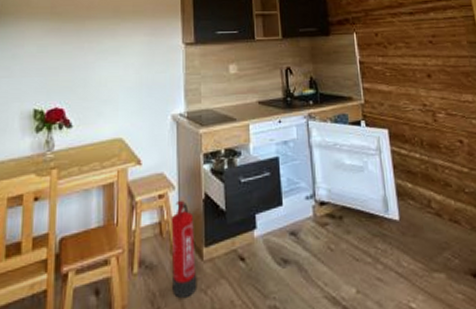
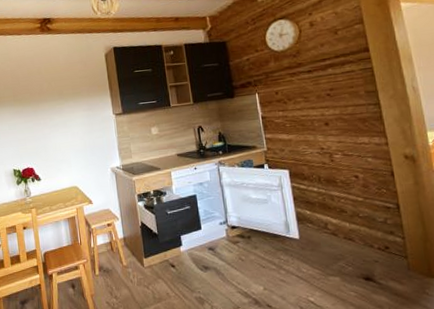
fire extinguisher: present [171,200,197,298] -> none [118,227,142,291]

